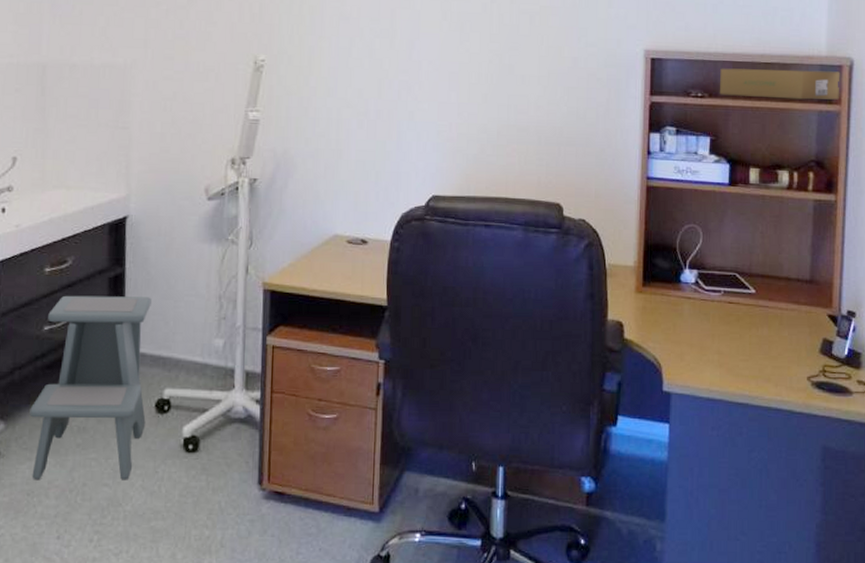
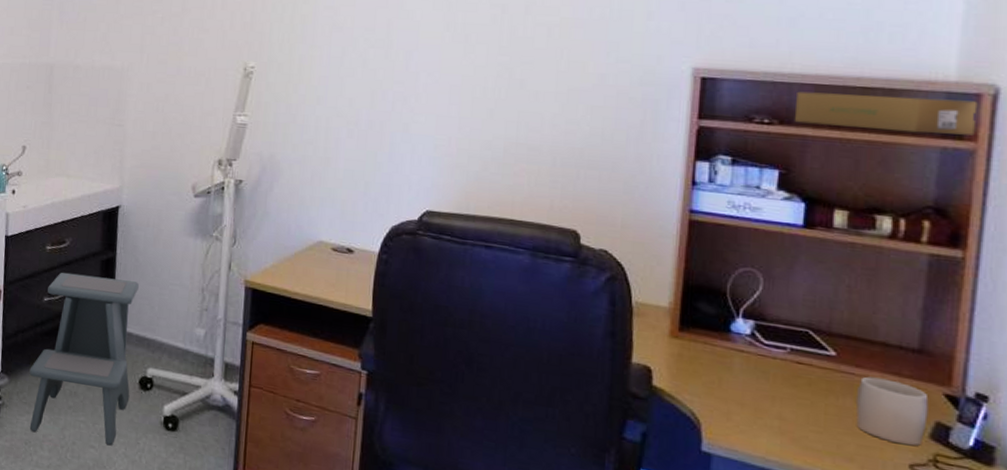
mug: none [770,307,818,361] -> present [855,376,929,446]

